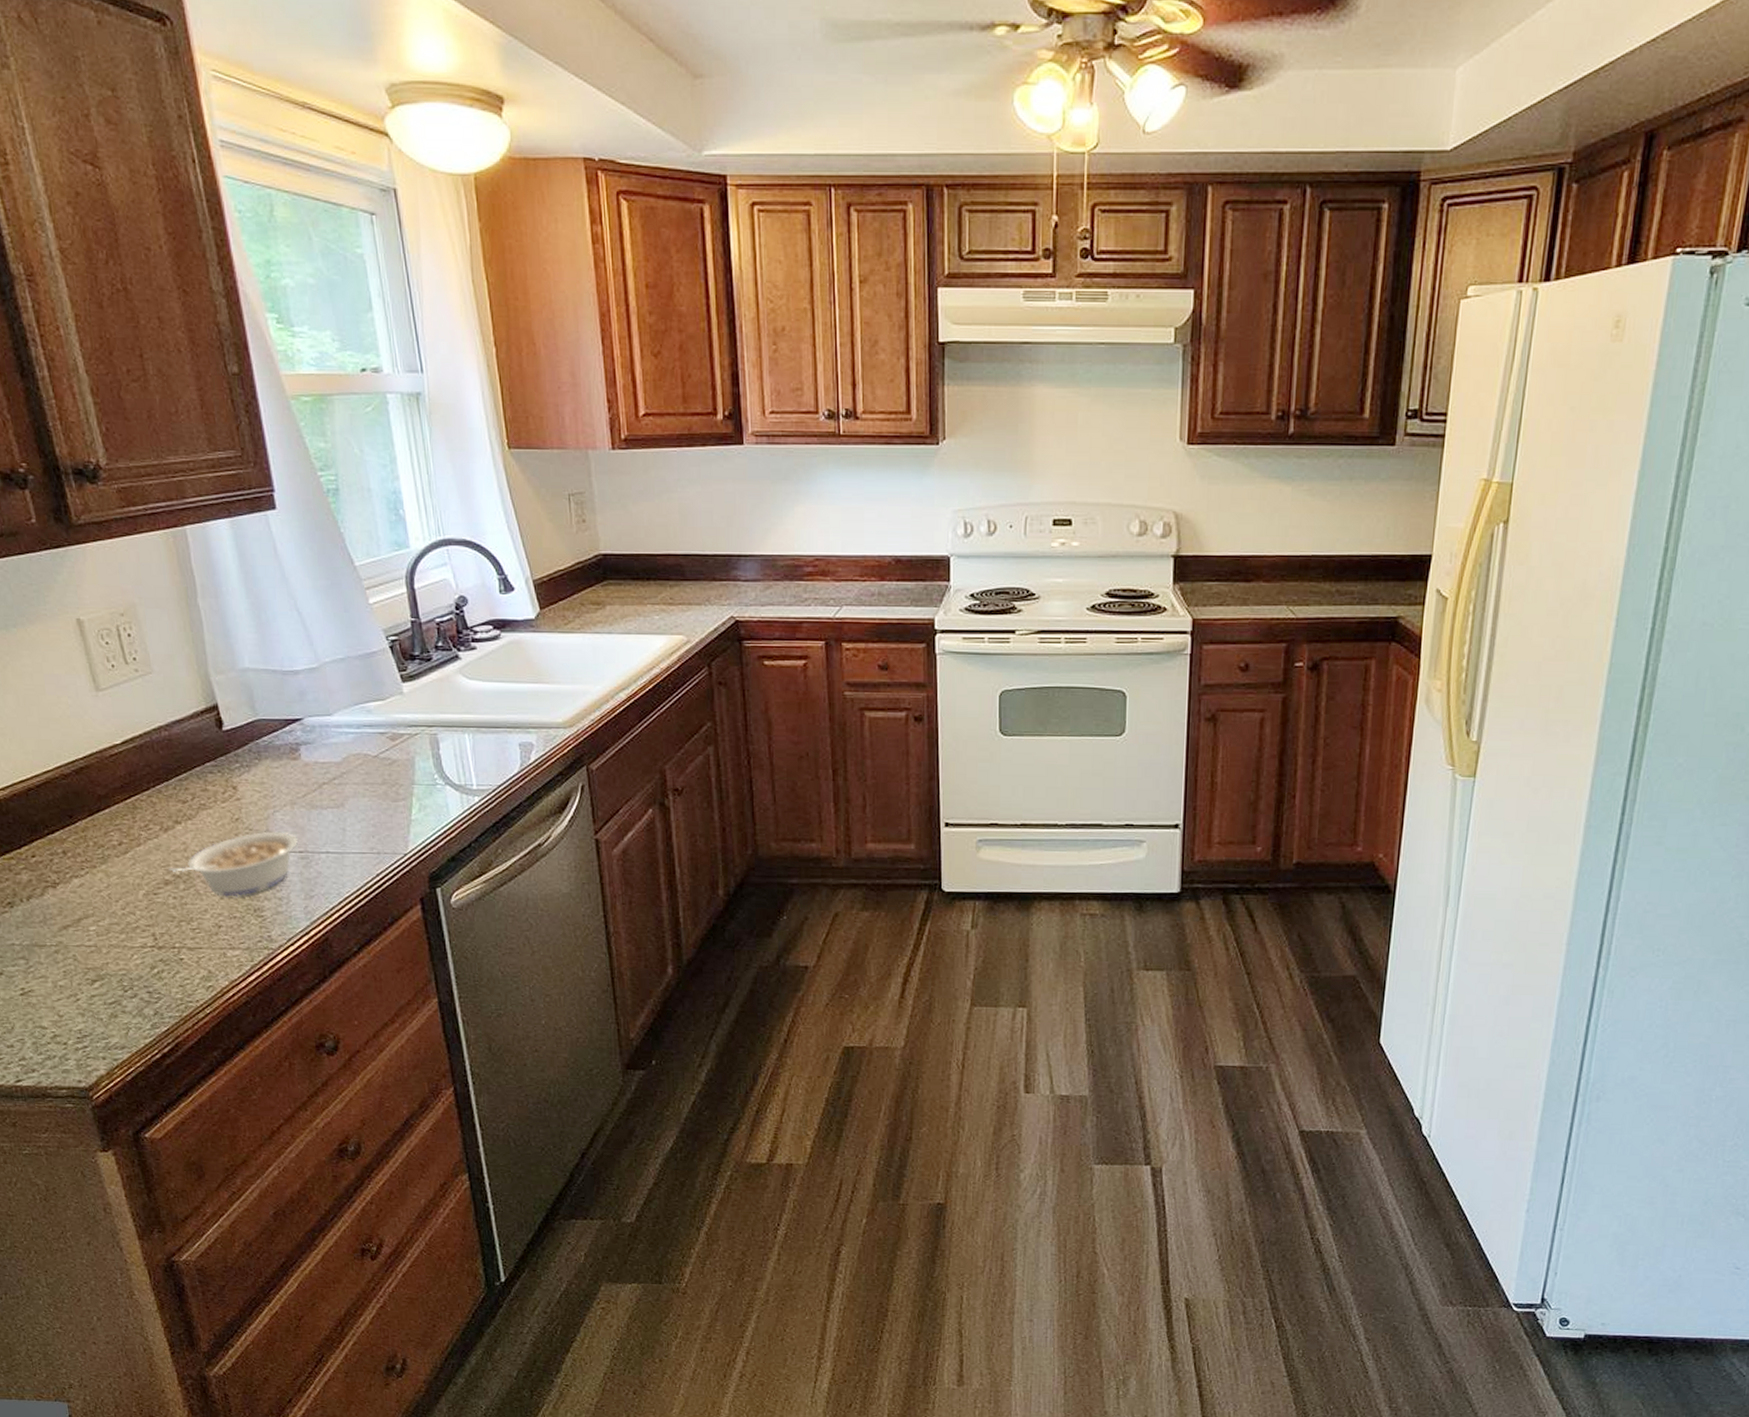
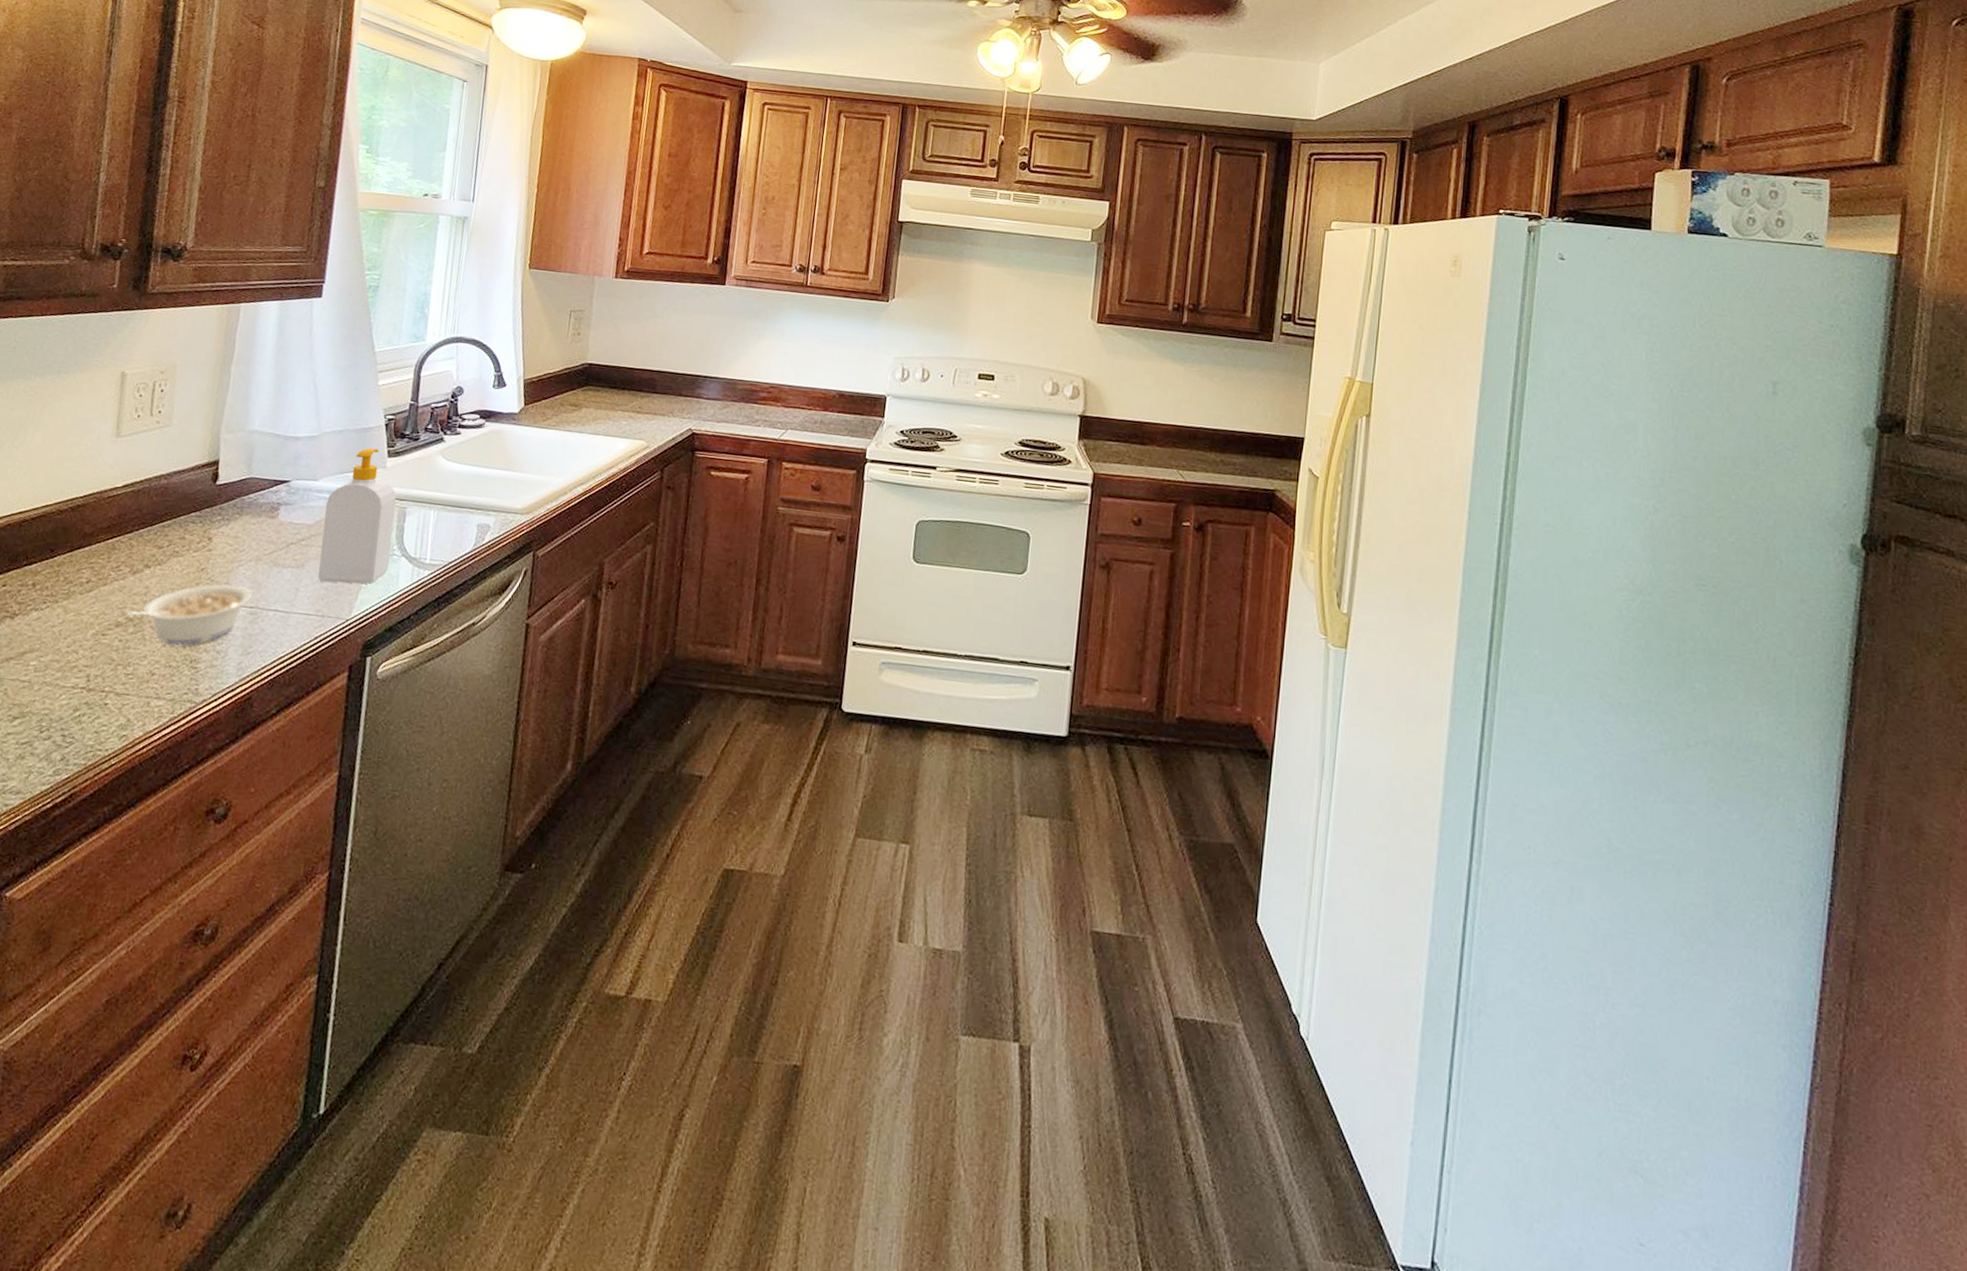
soap bottle: none [348,674,435,819] -> present [317,447,397,584]

